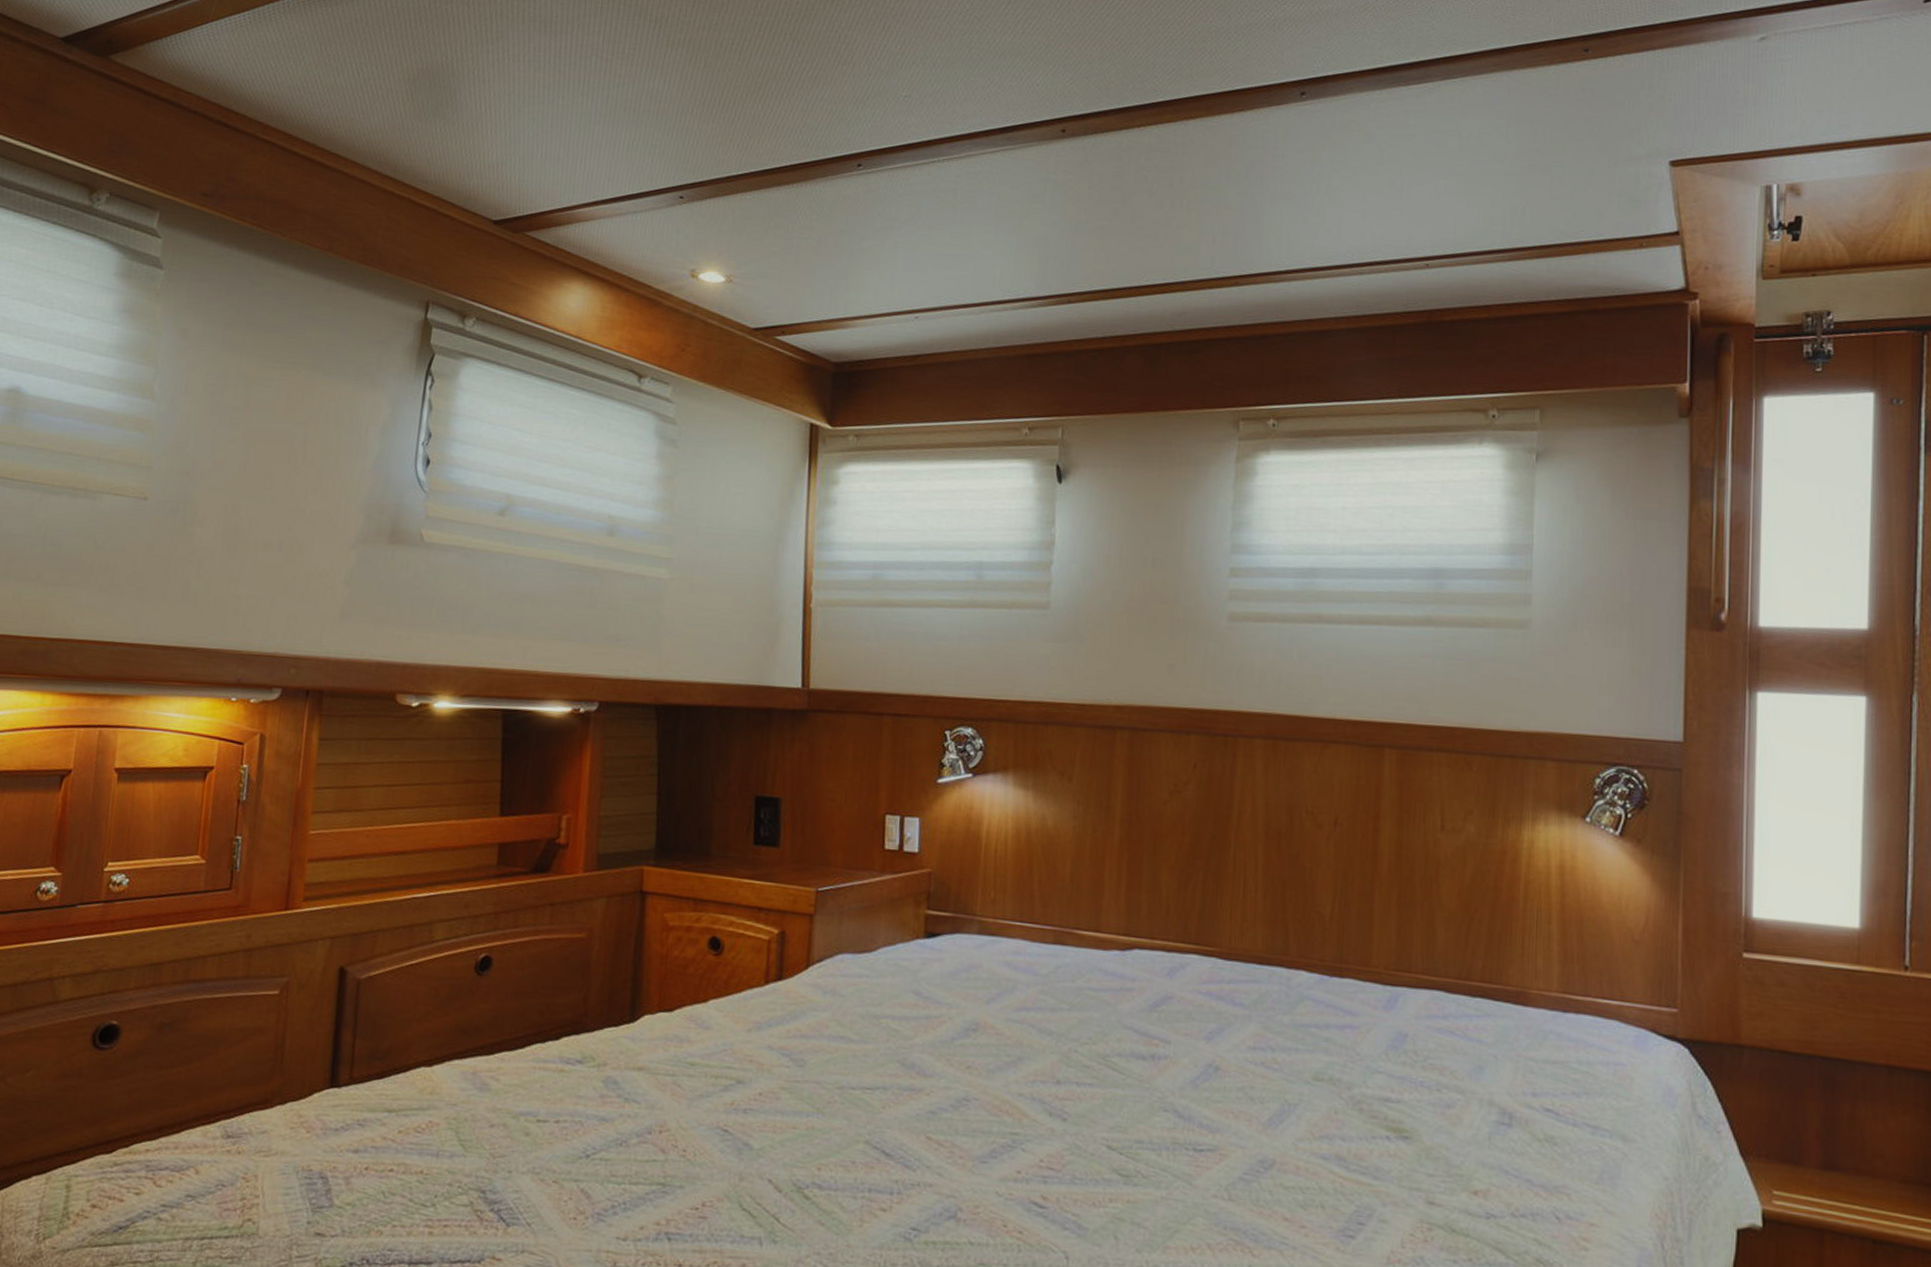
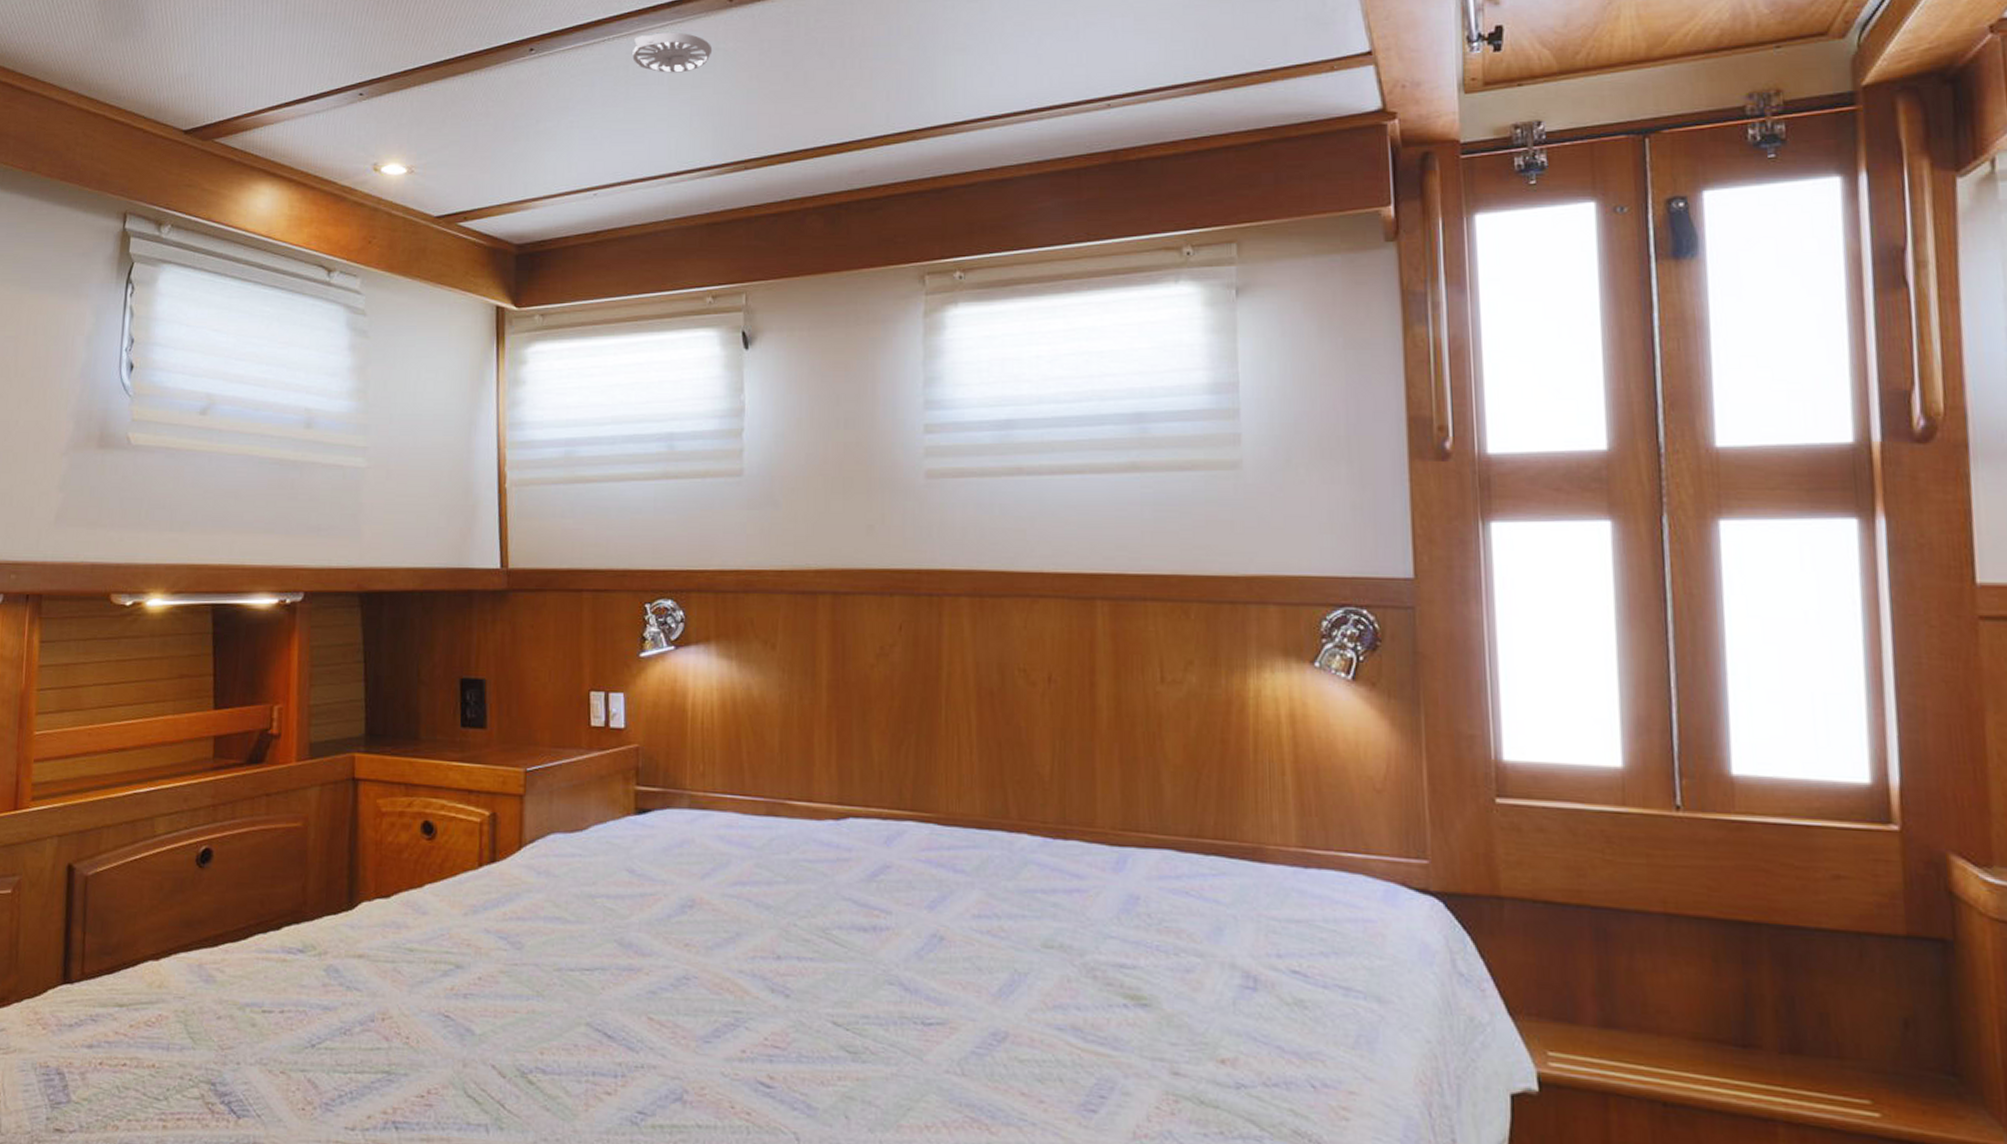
smoke detector: none [961,158,1043,201] -> present [632,32,713,73]

